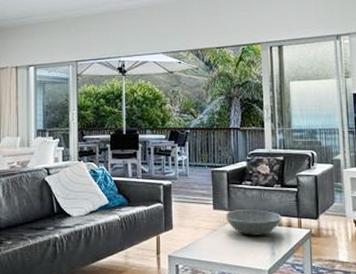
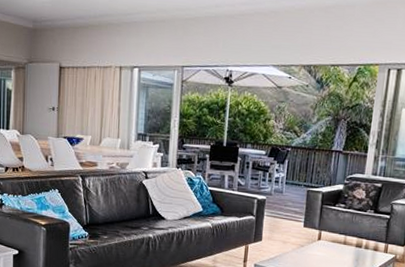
bowl: present [225,209,282,235] -> none [314,229,370,256]

